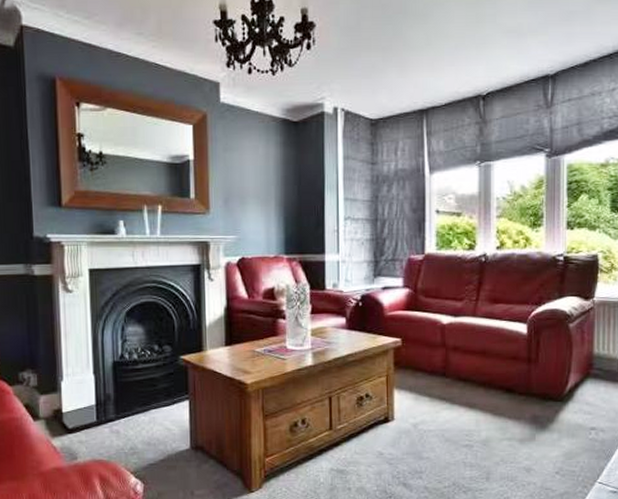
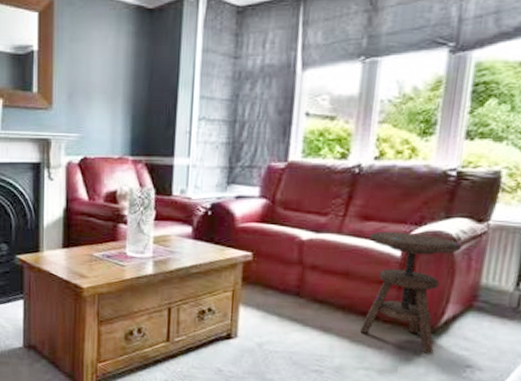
side table: none [500,311,575,421] -> present [359,231,462,355]

